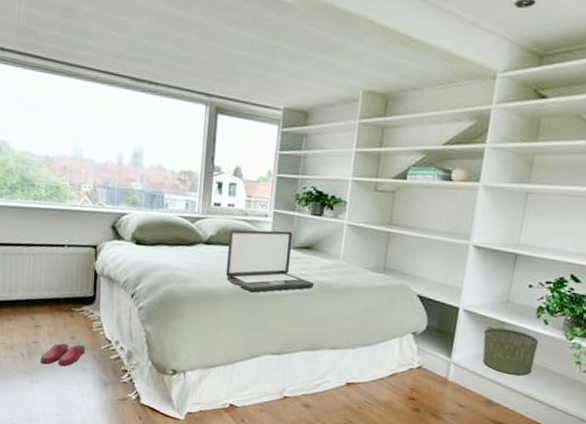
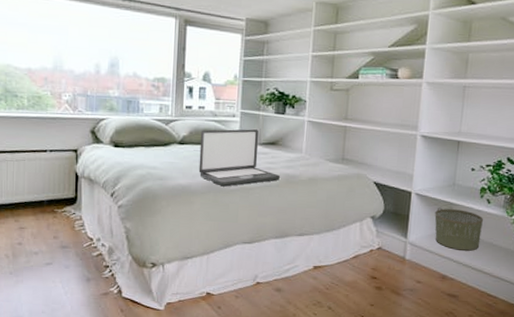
slippers: present [40,343,85,366] -> none [25,243,68,265]

